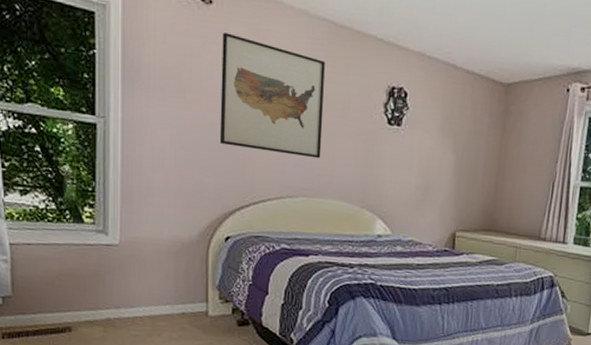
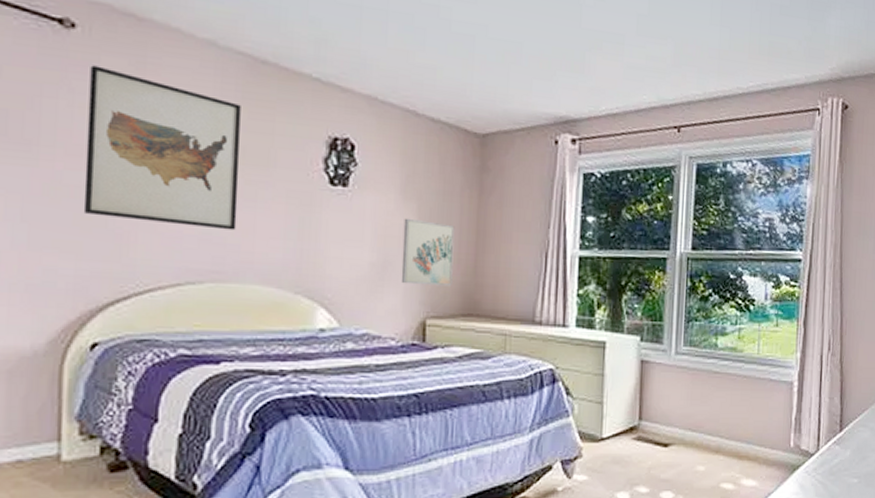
wall art: none [438,151,482,207] -> present [401,218,455,287]

